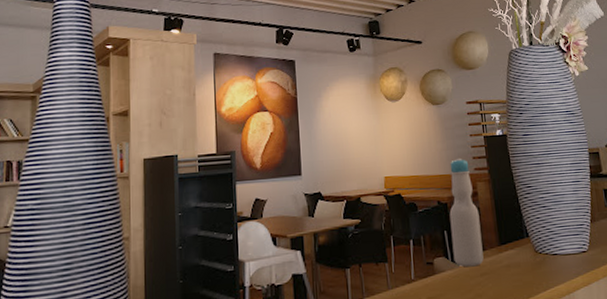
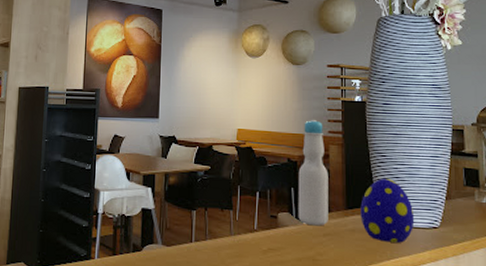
decorative egg: none [513,208,565,273] -> present [360,178,415,243]

